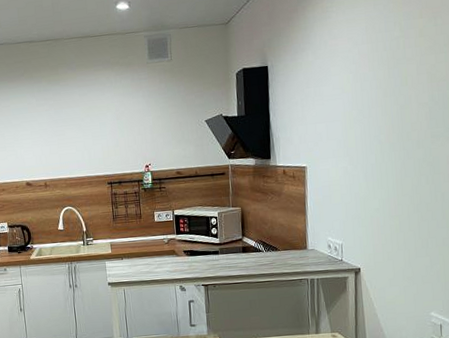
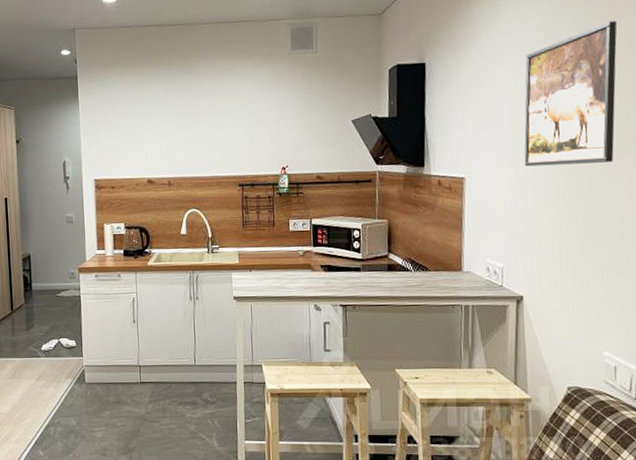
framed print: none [355,21,434,155] -> present [524,20,618,167]

